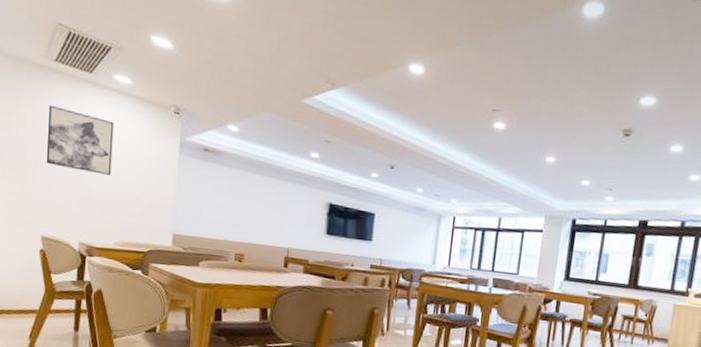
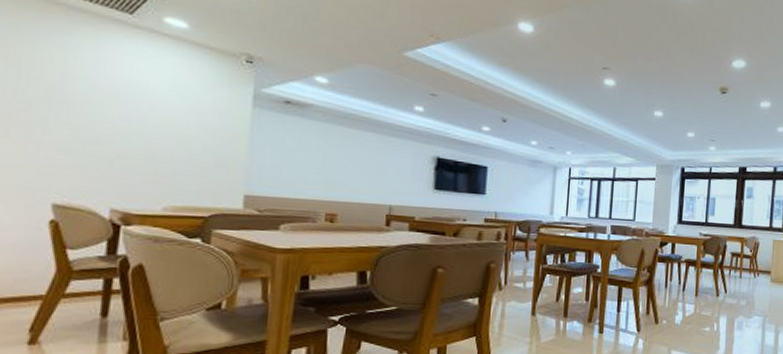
wall art: present [46,105,114,175] -> none [62,48,164,130]

